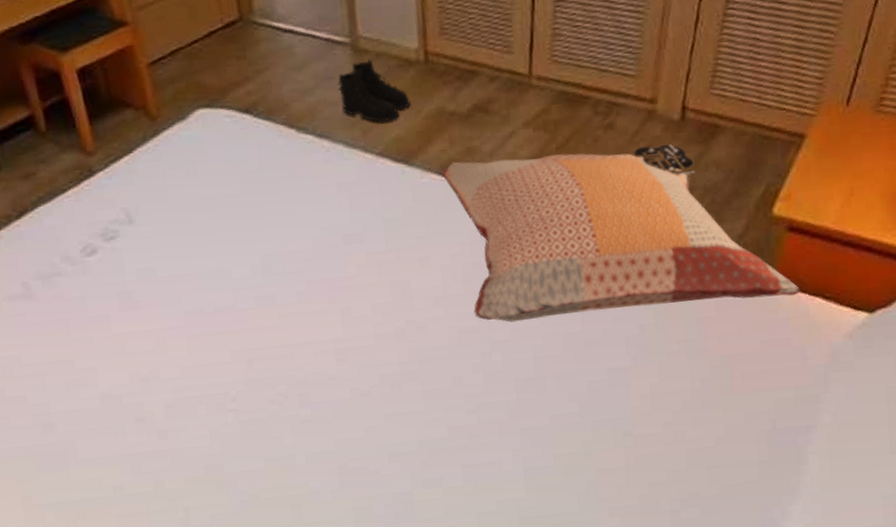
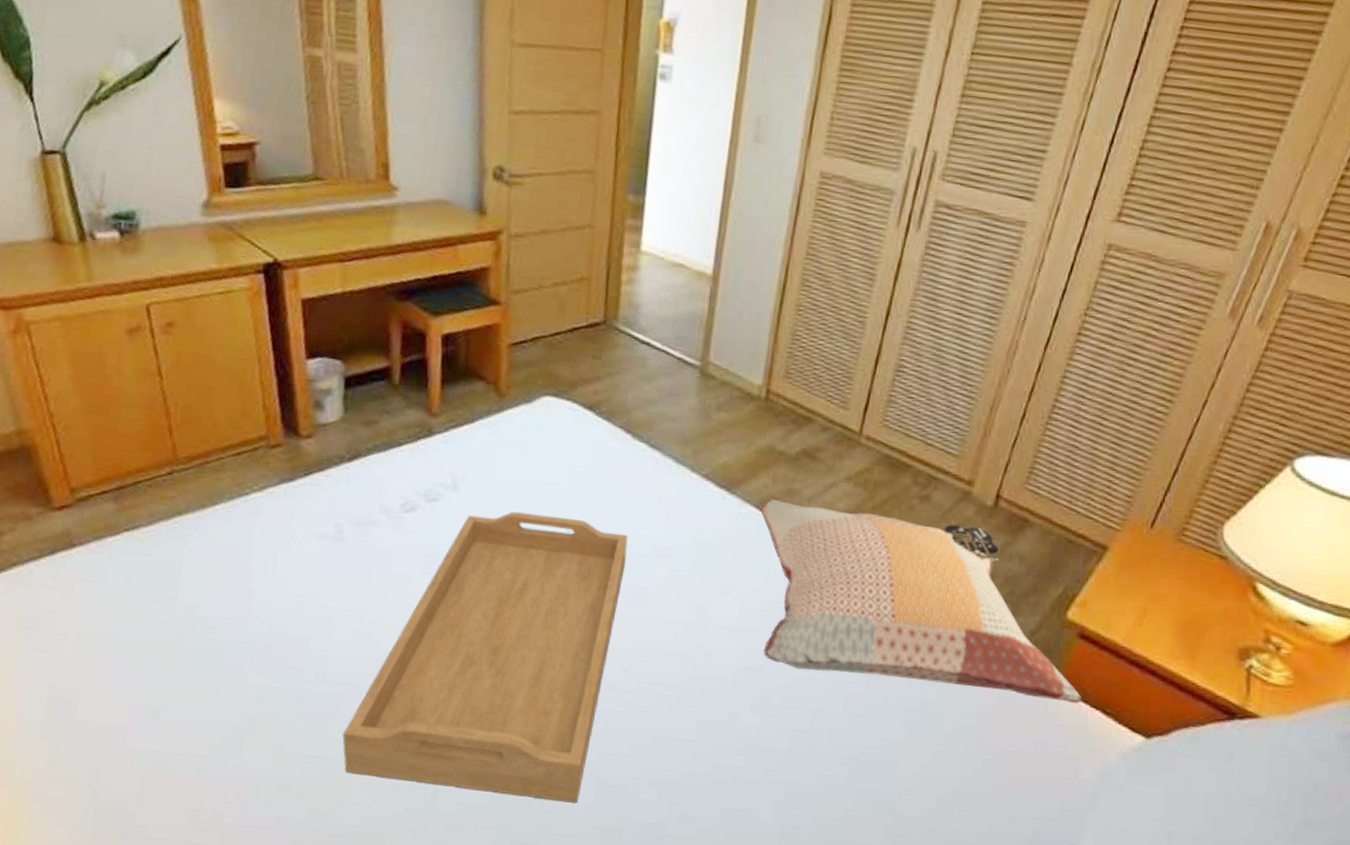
serving tray: none [84,225,325,510] -> present [342,512,628,803]
boots: present [337,59,411,123] -> none [679,385,745,448]

